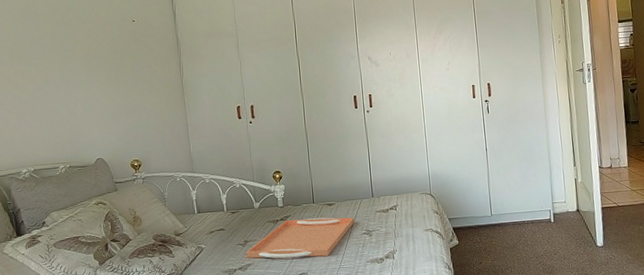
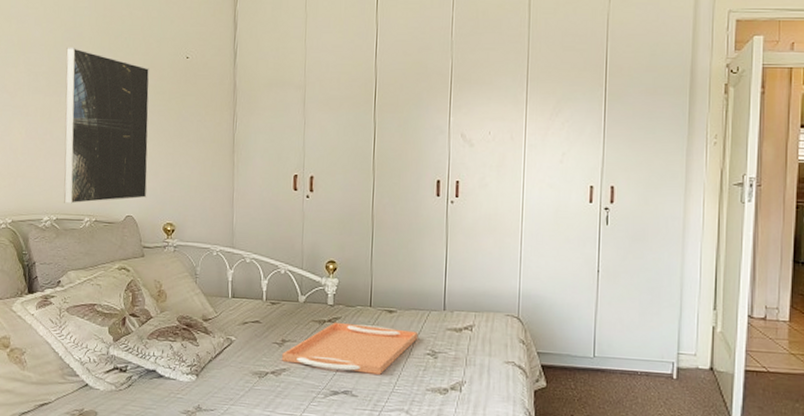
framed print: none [24,23,113,156] -> present [63,48,150,204]

